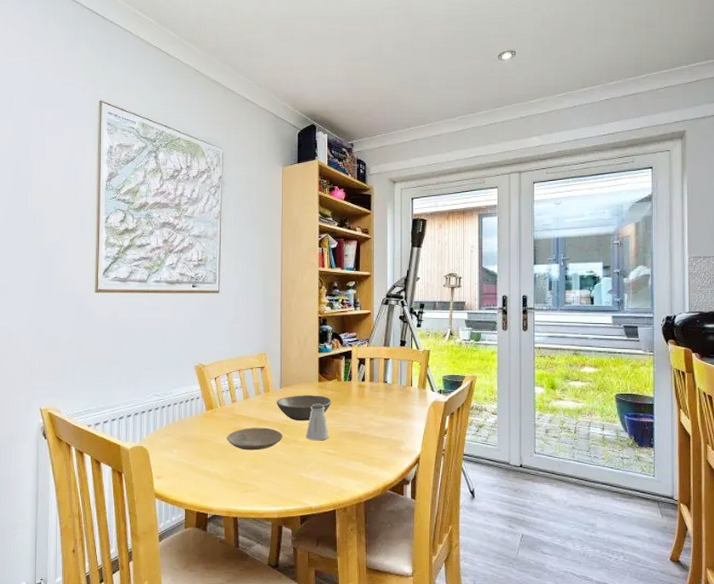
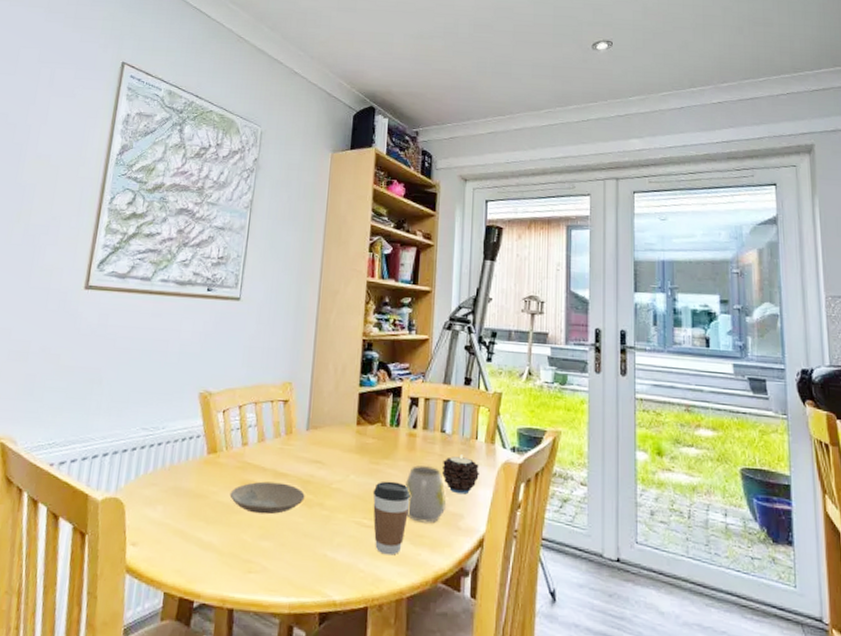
soup bowl: present [276,395,332,421] -> none [299,441,372,478]
saltshaker: present [306,404,329,441] -> none [335,454,366,507]
coffee cup: none [334,421,363,473] -> present [372,481,411,556]
mug: none [358,407,390,449] -> present [405,465,446,523]
candle: none [386,398,414,427] -> present [442,454,479,495]

